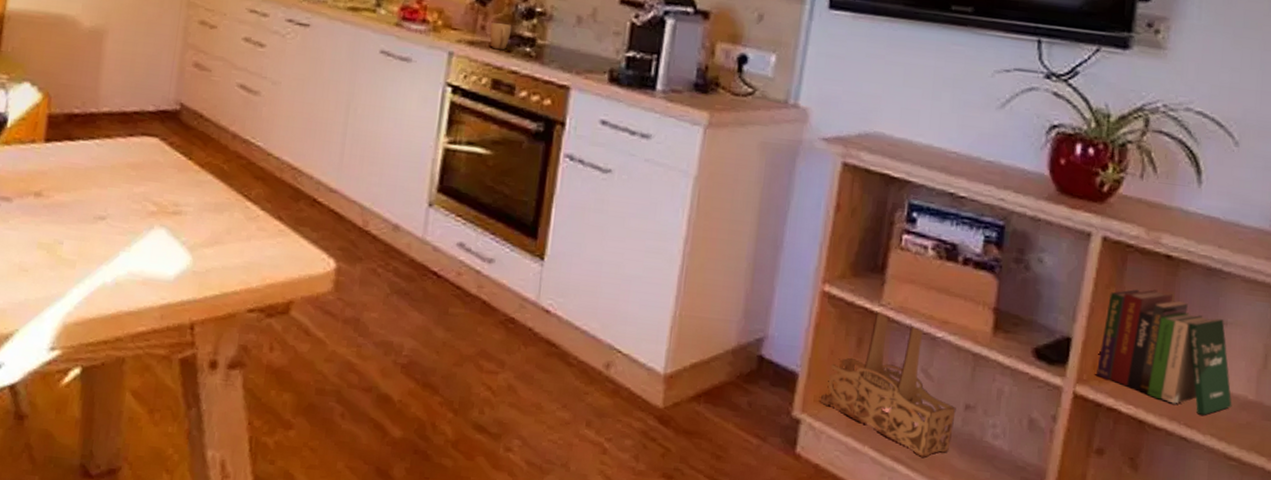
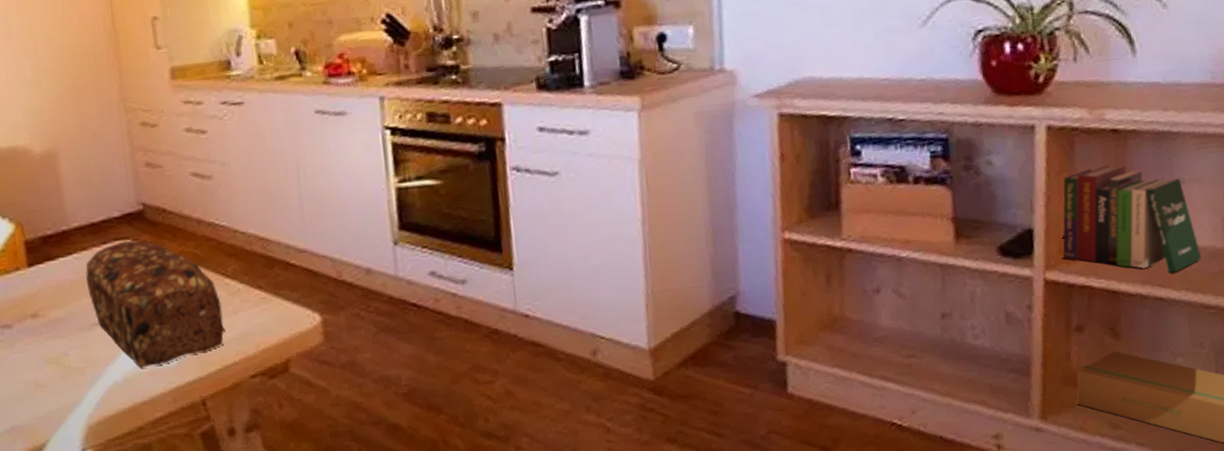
bread loaf: none [100,137,237,276] -> present [85,240,224,367]
mug: present [490,22,512,50] -> none [413,58,435,85]
decorative basket: present [820,277,956,459] -> none [801,212,934,372]

